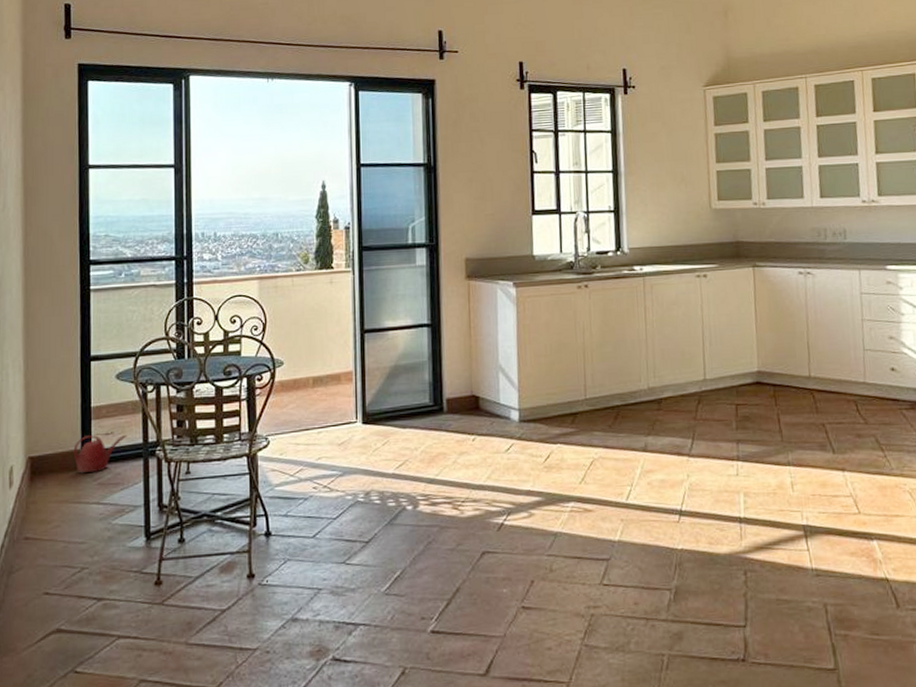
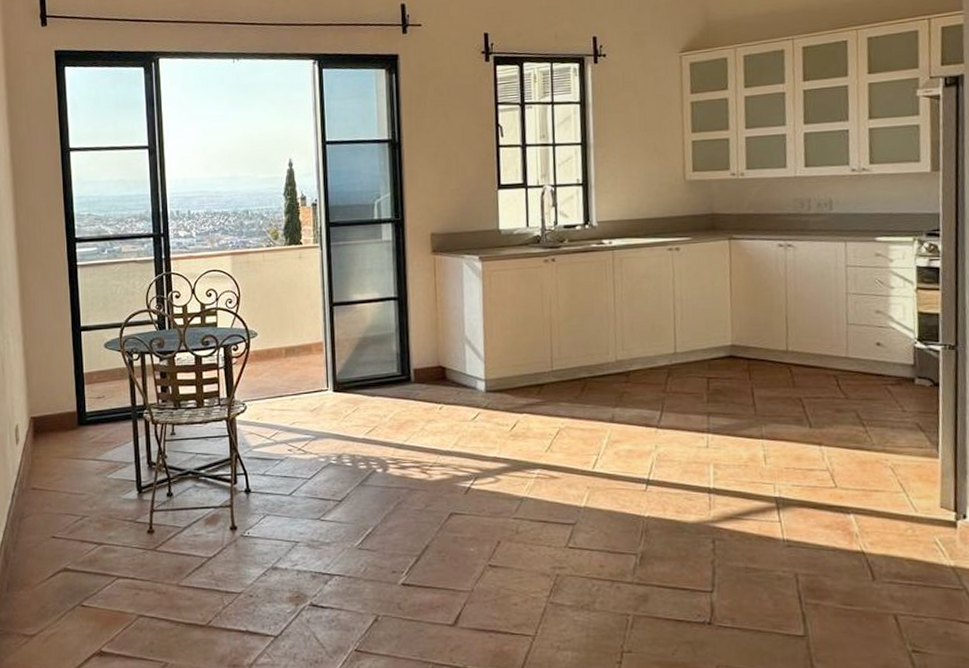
watering can: present [73,435,127,474] -> none [70,399,117,433]

